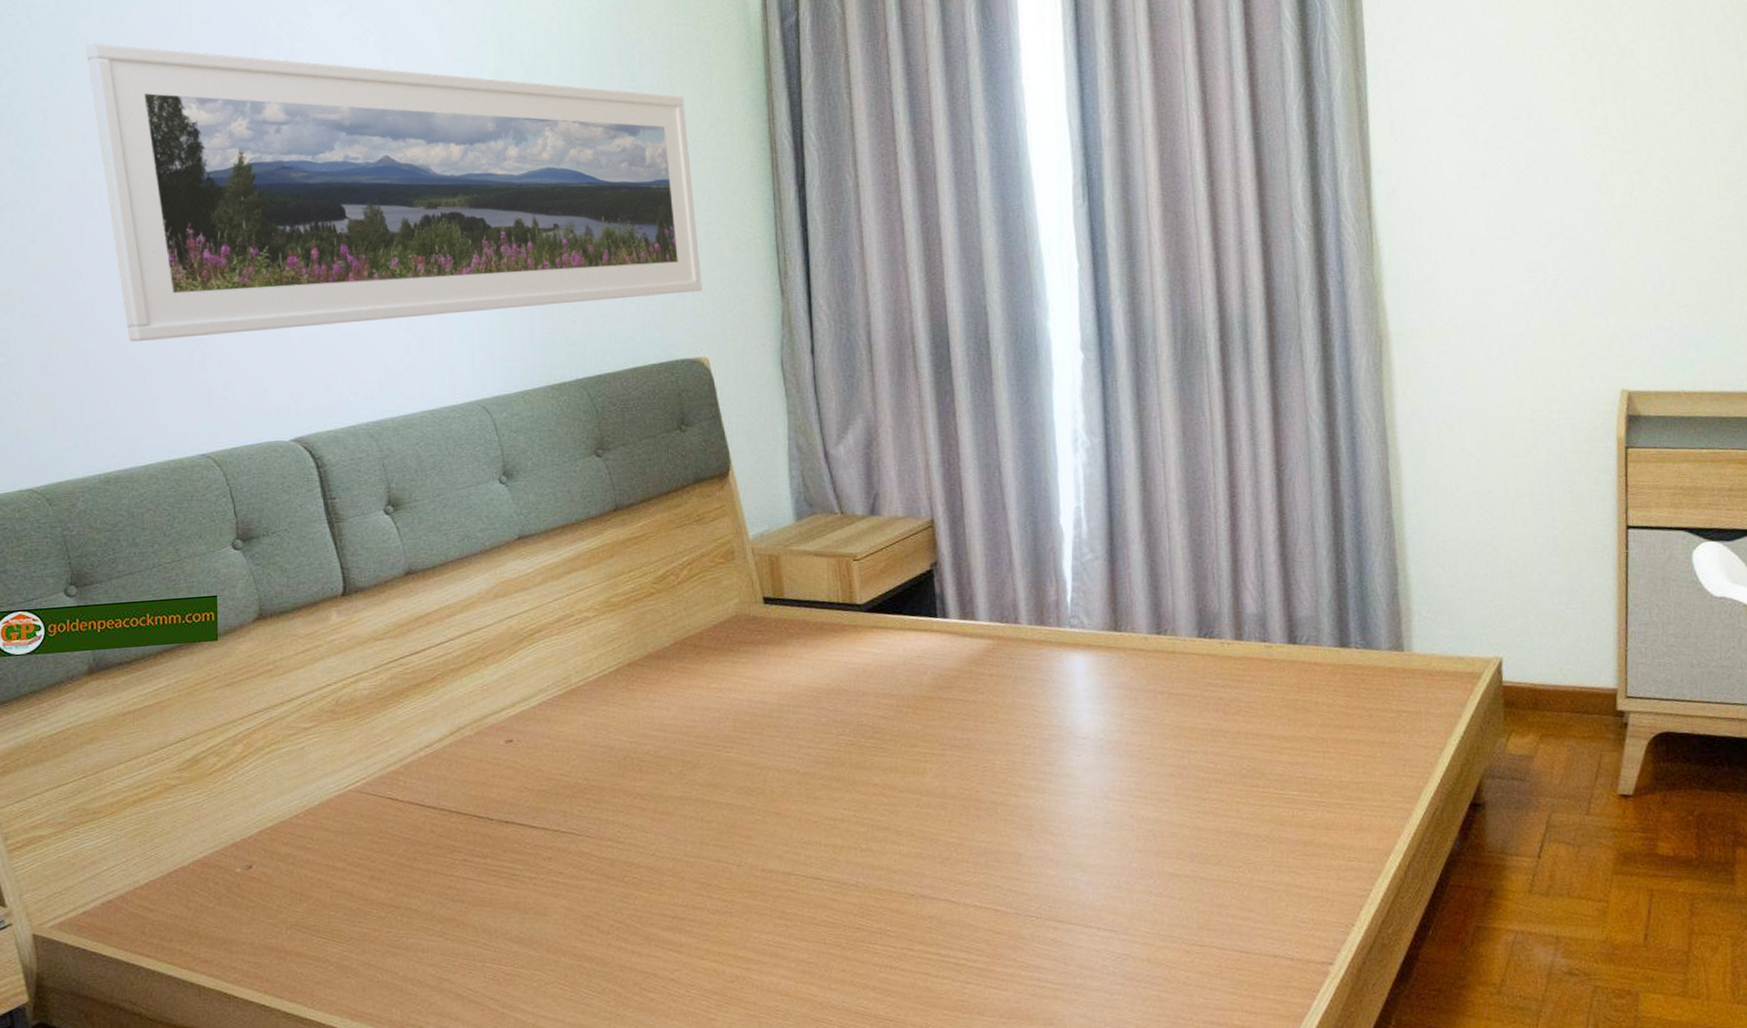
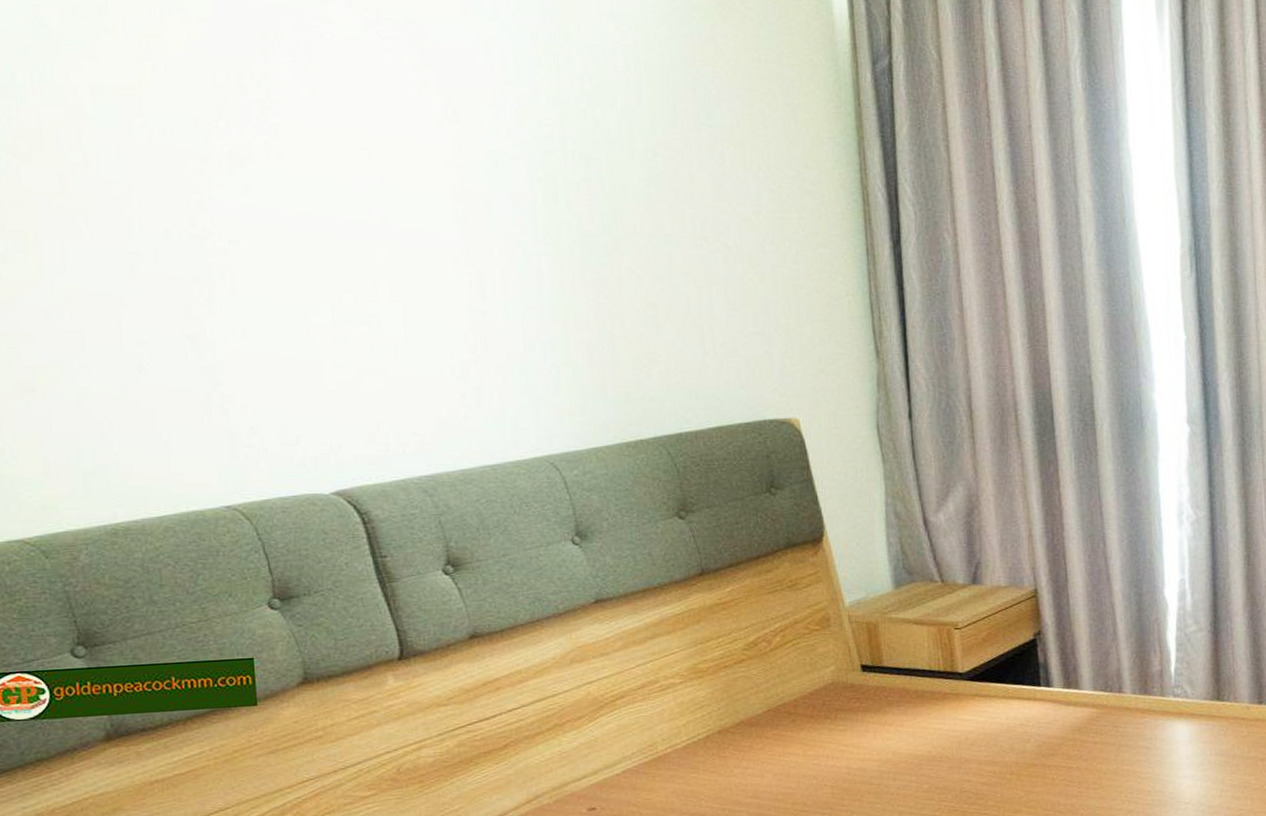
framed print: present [85,42,702,342] -> none [54,36,791,380]

